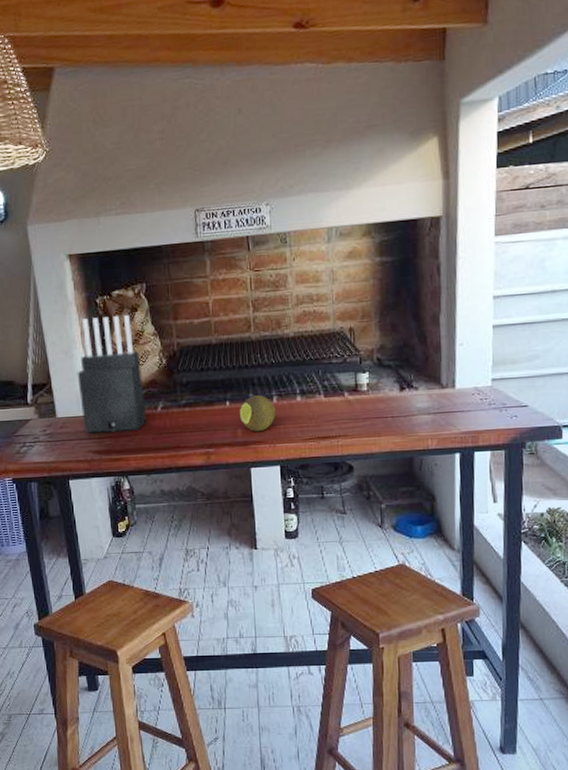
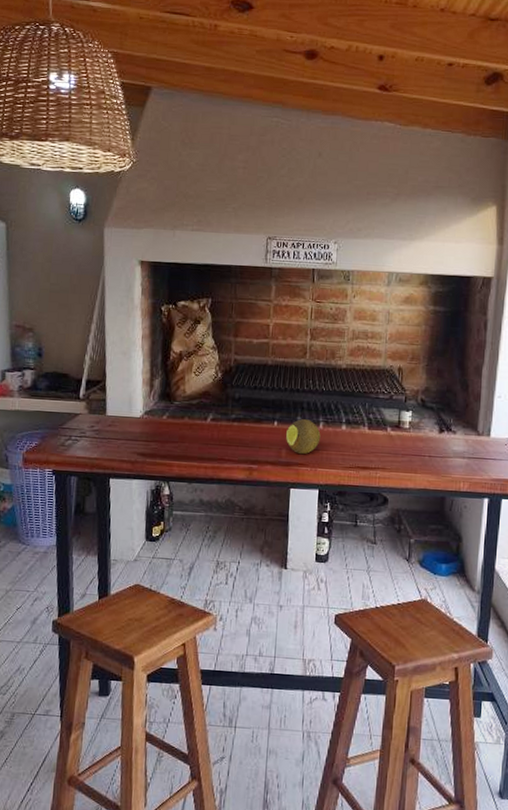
knife block: present [77,315,147,434] -> none [132,323,197,438]

